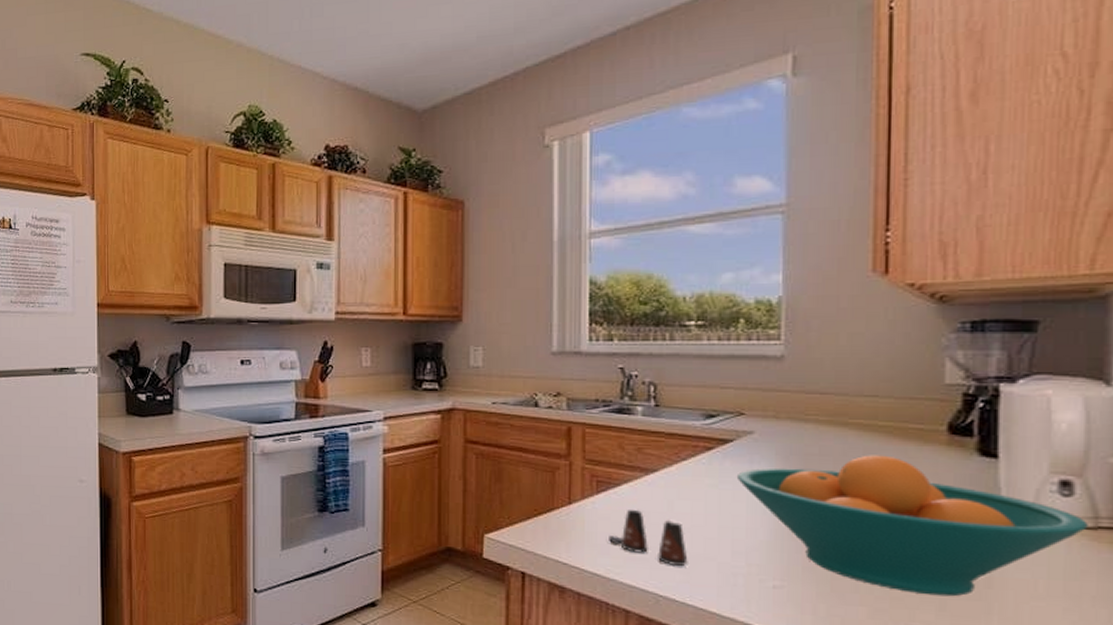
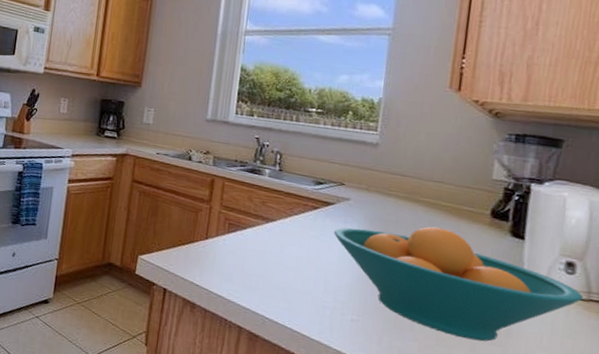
salt shaker: present [609,509,688,567] -> none [233,249,291,297]

